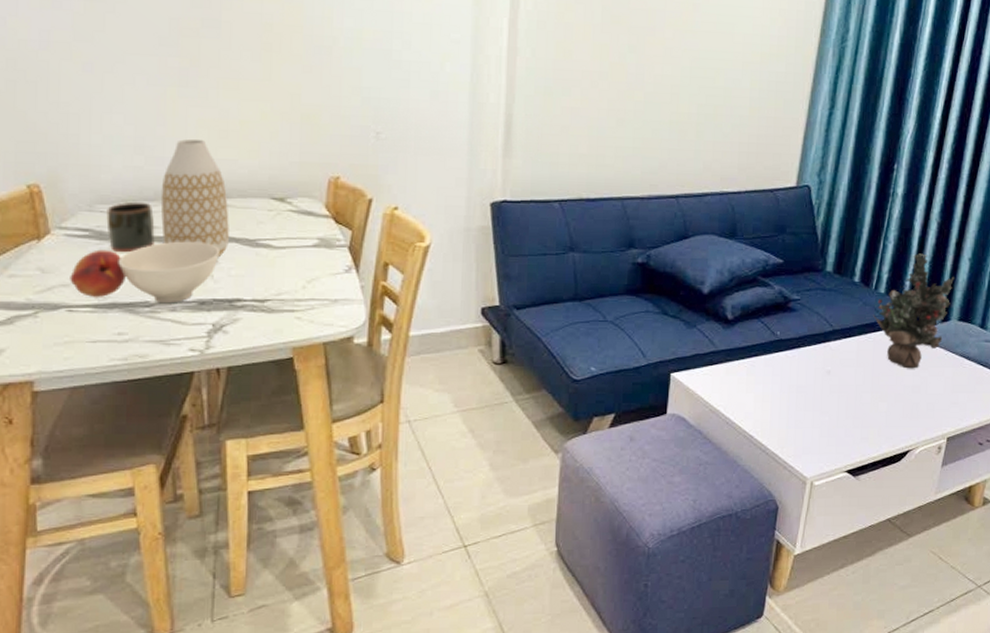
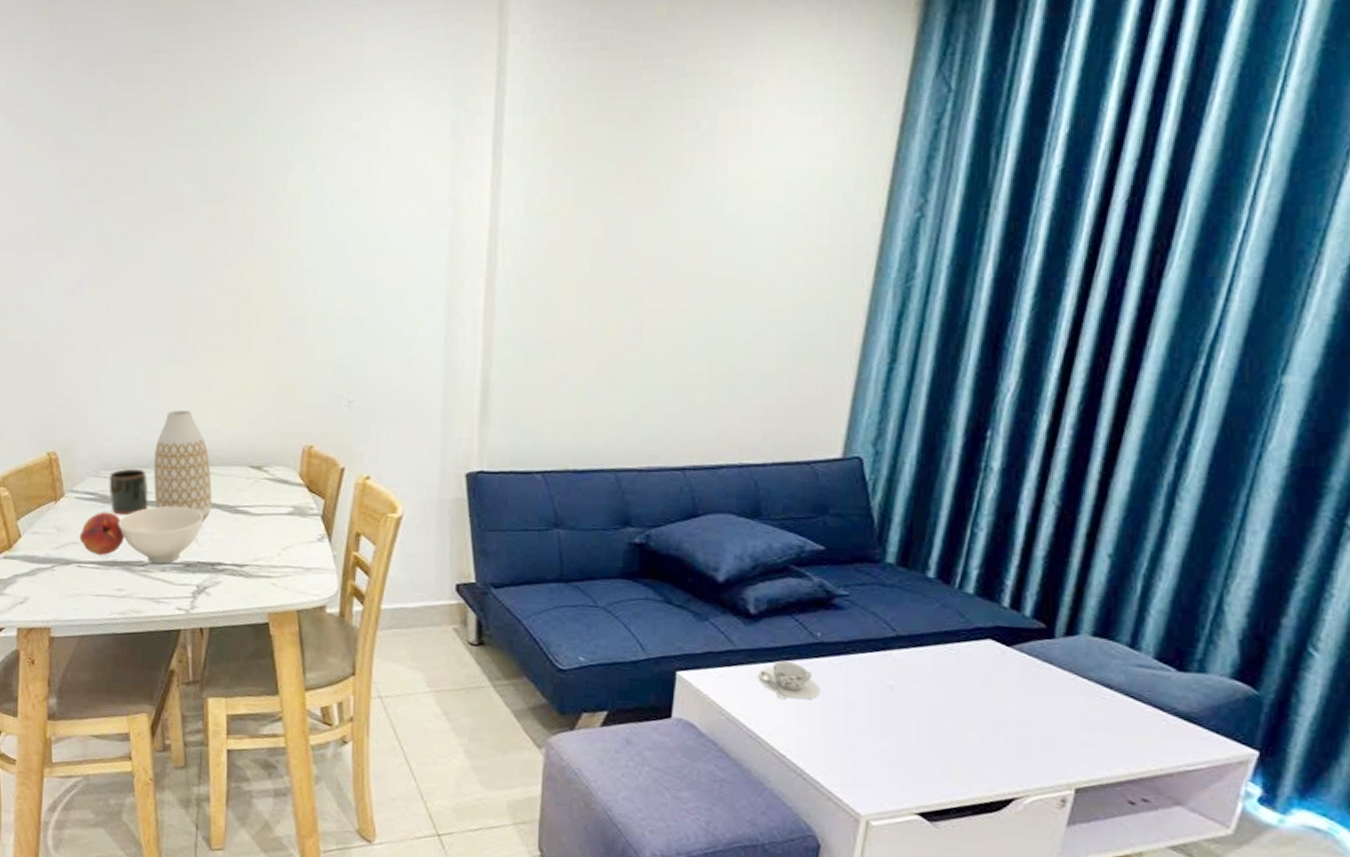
teacup: none [734,357,779,390] -> present [758,660,820,700]
decorative plant: present [873,253,955,369] -> none [956,545,1086,694]

